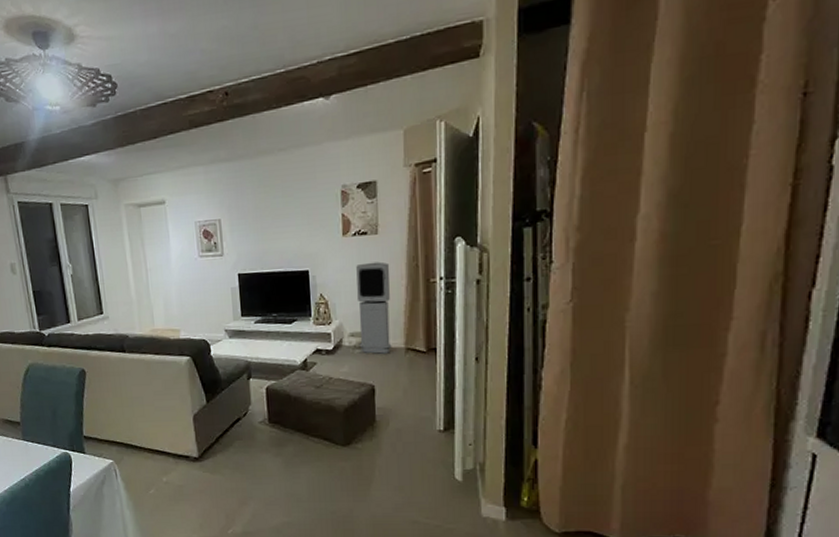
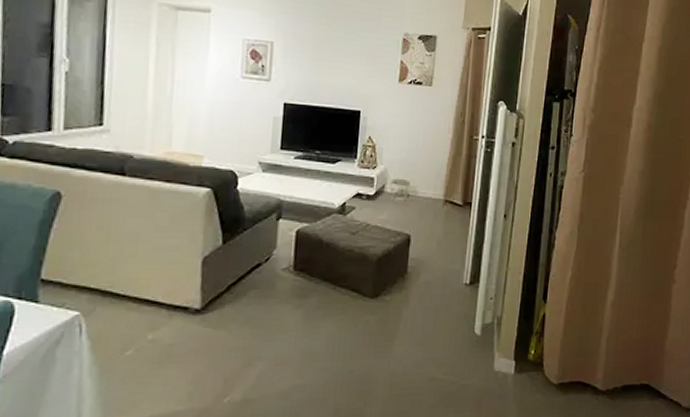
air purifier: present [356,261,392,354] -> none [400,112,439,204]

